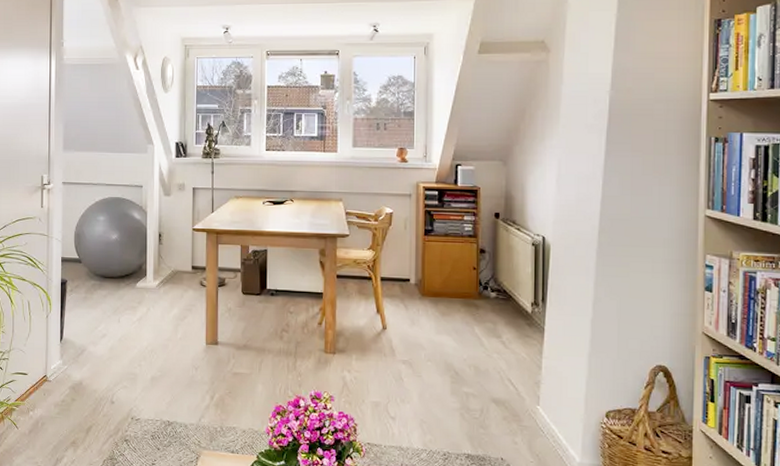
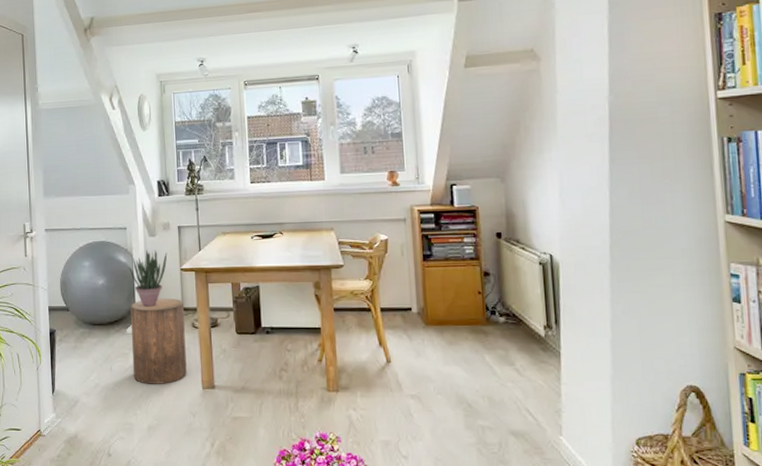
stool: none [140,255,194,338] -> present [130,298,187,384]
potted plant: none [142,209,181,264] -> present [129,250,168,308]

